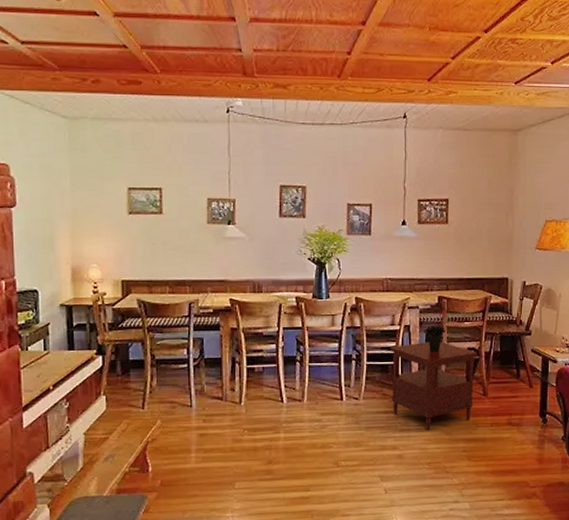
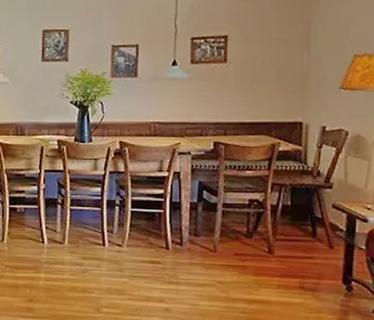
side table: present [389,341,477,431] -> none [157,191,261,286]
potted plant: present [424,308,446,352] -> none [196,155,223,202]

